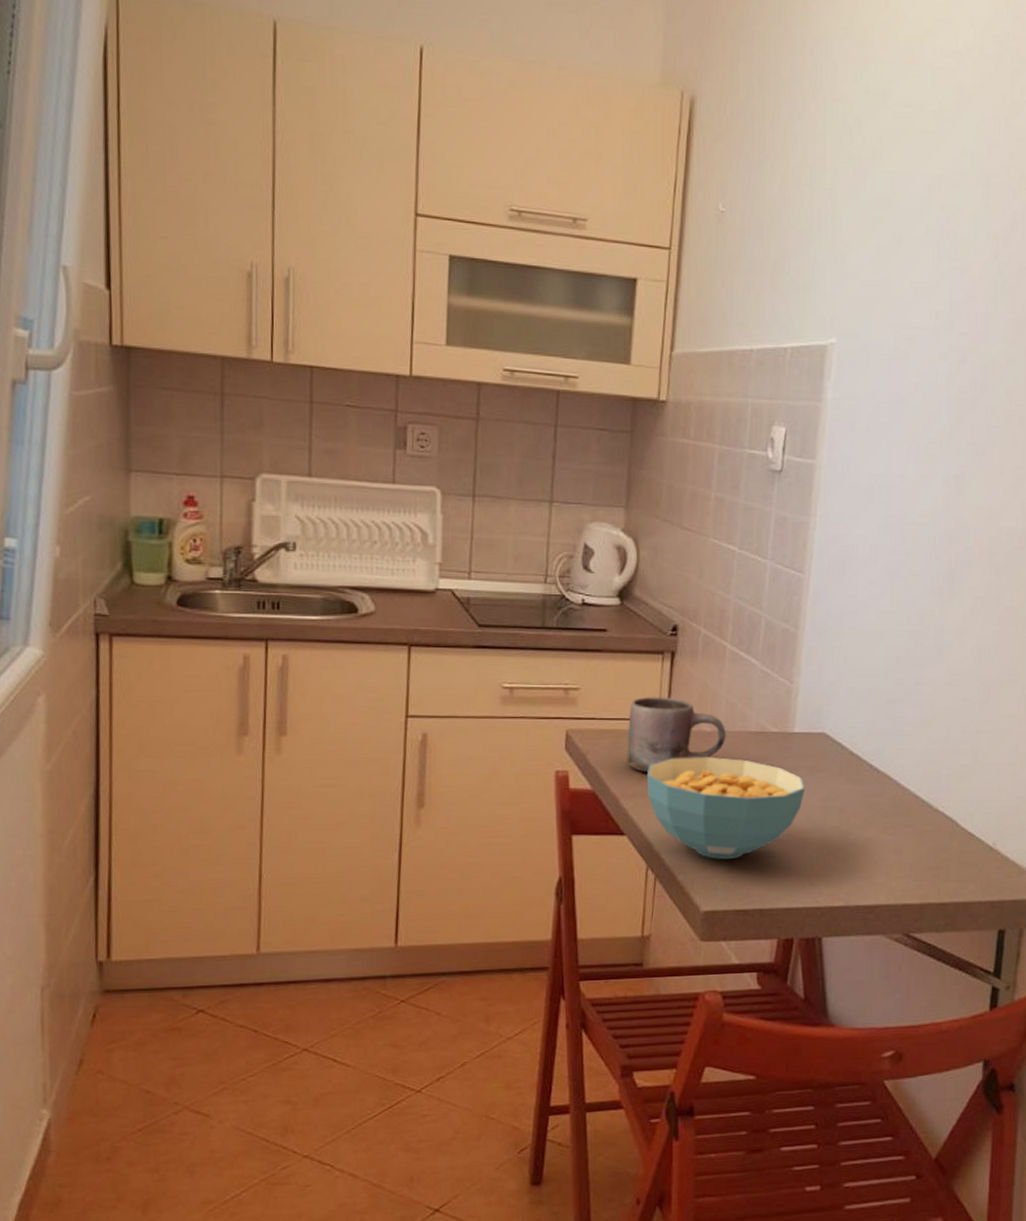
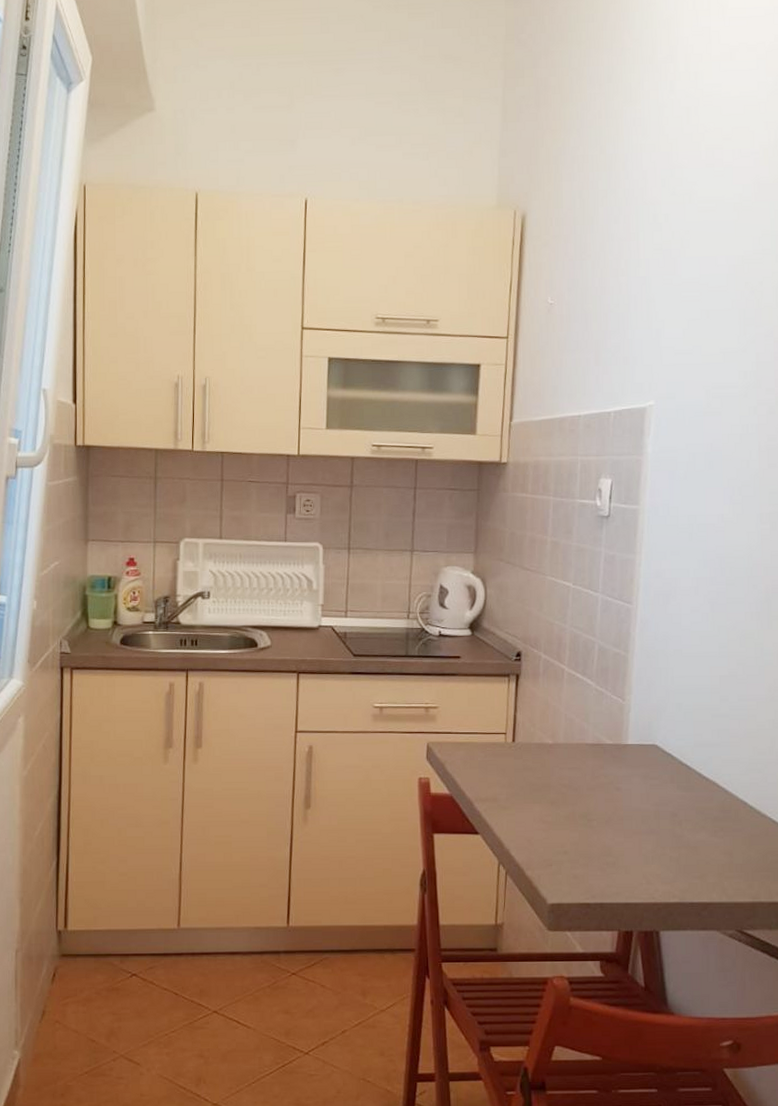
mug: present [627,696,726,773] -> none [479,713,566,780]
cereal bowl: present [646,756,806,860] -> none [497,765,640,858]

